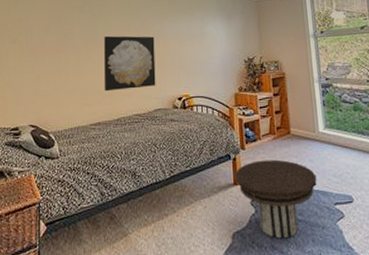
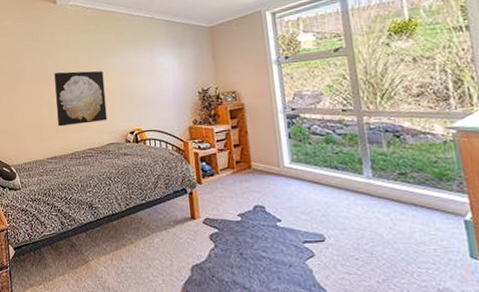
side table: present [235,159,317,239] -> none [192,194,283,275]

